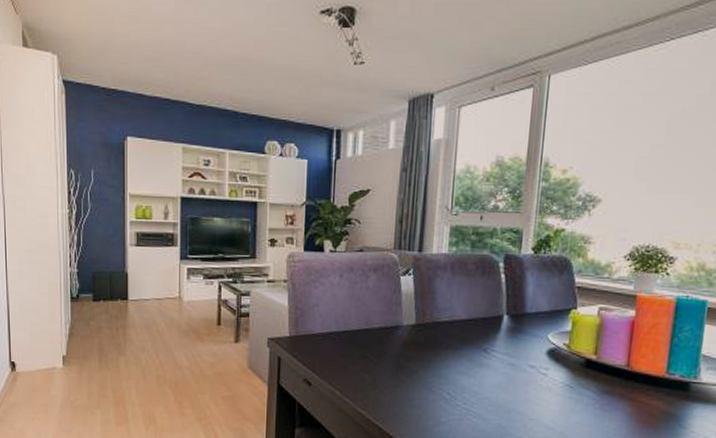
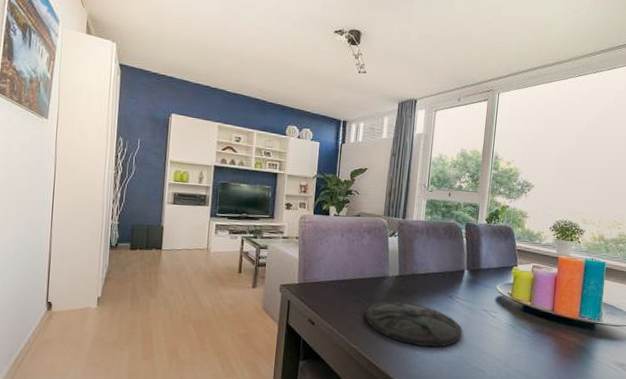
plate: none [373,357,503,414] -> present [365,301,463,348]

